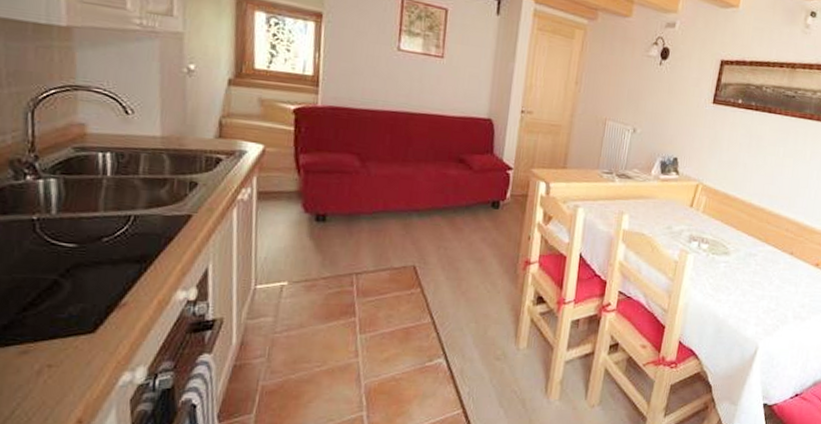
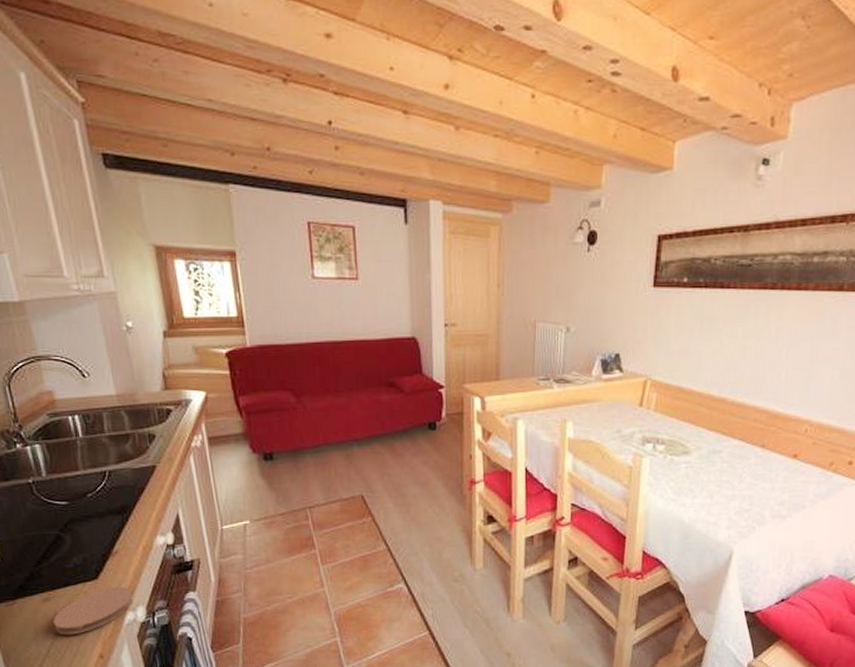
coaster: none [26,343,135,396] -> present [53,587,134,635]

